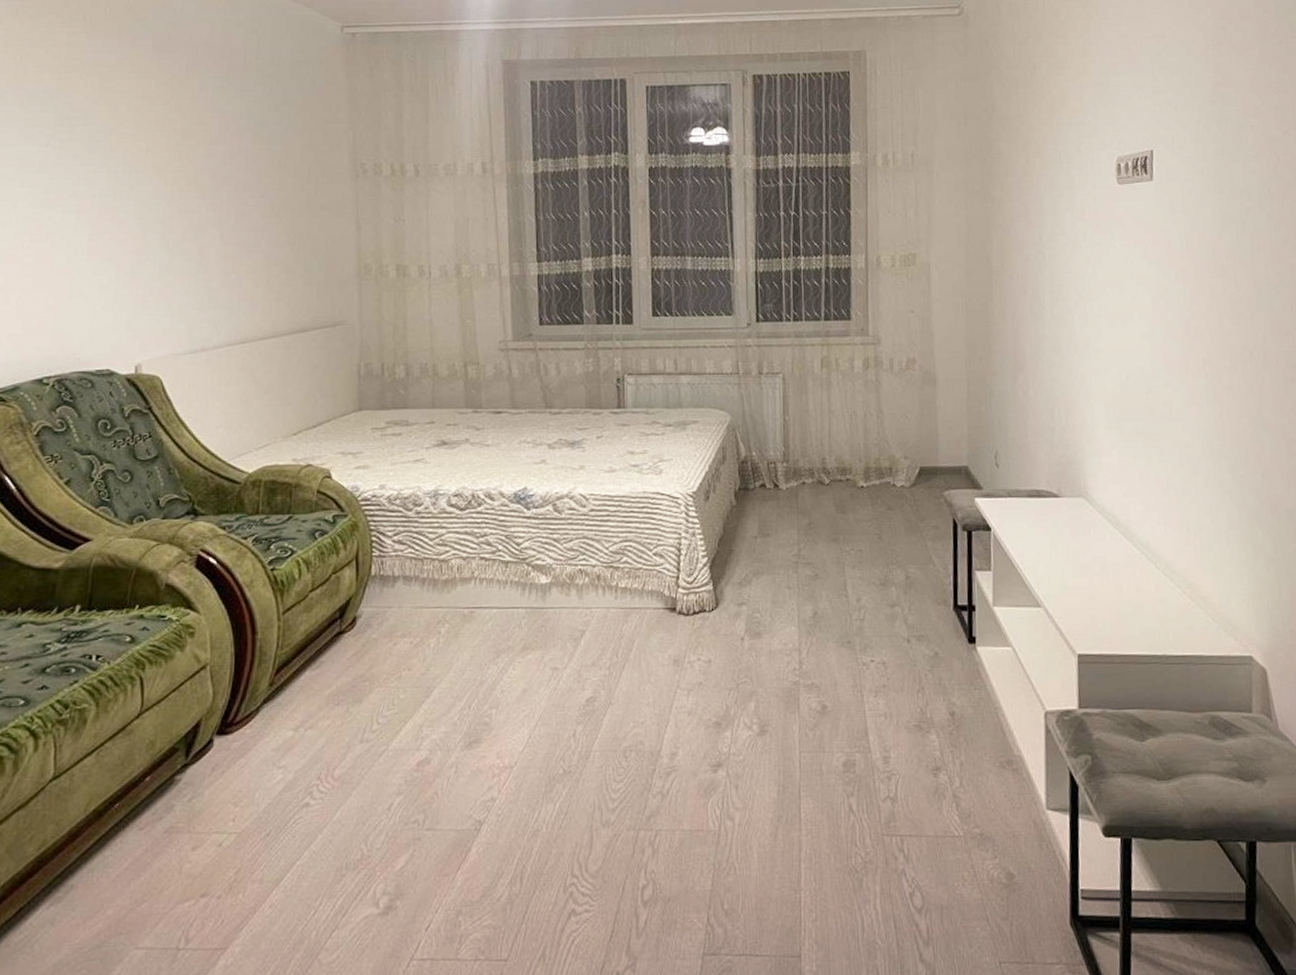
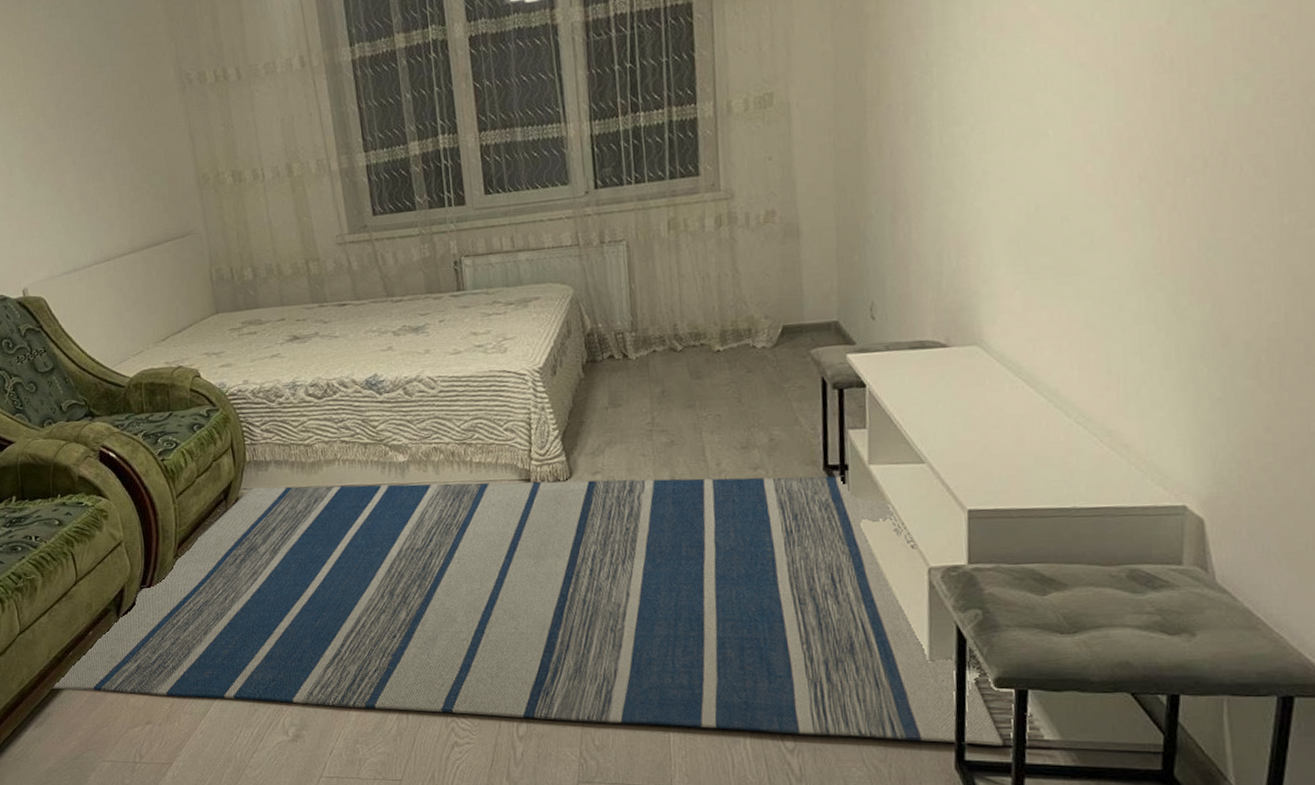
rug: none [80,605,1149,899] -> present [50,475,1047,747]

